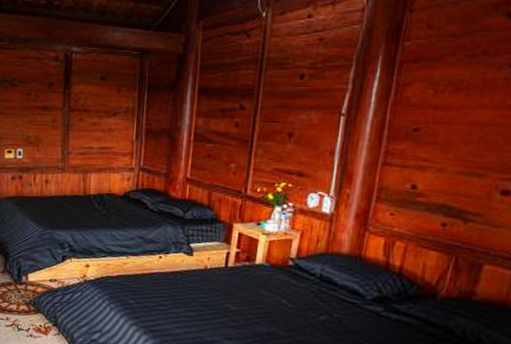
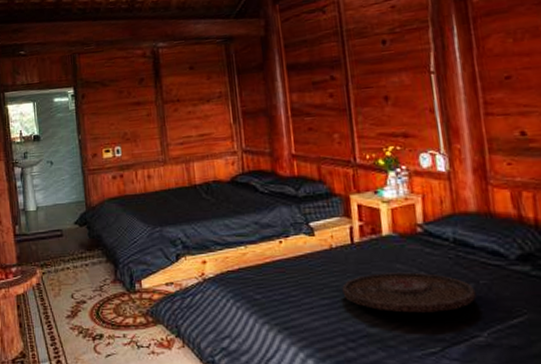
serving tray: none [208,295,328,336] -> present [342,272,477,313]

